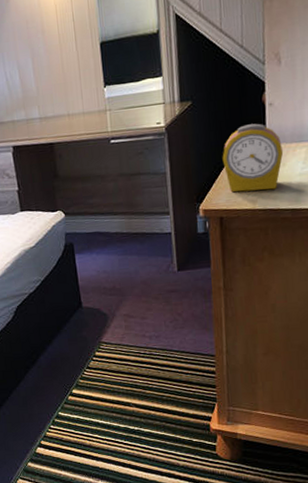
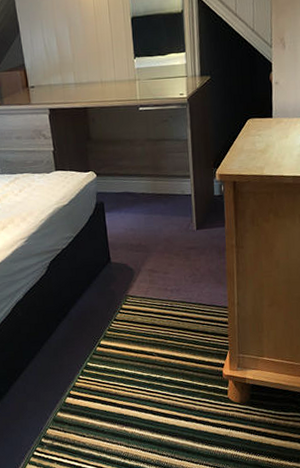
alarm clock: present [222,123,284,192] -> none [236,99,287,160]

